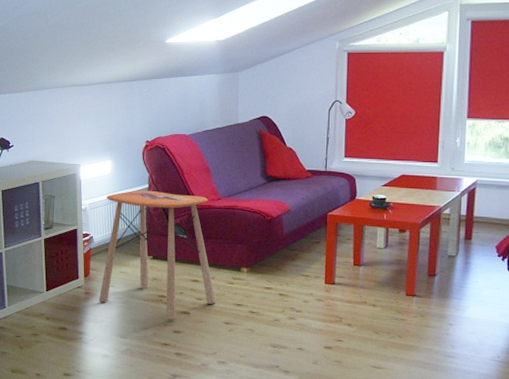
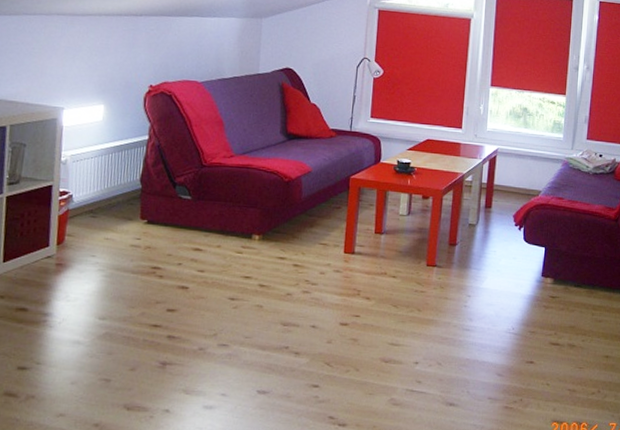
side table: present [98,190,216,320] -> none [73,141,221,296]

